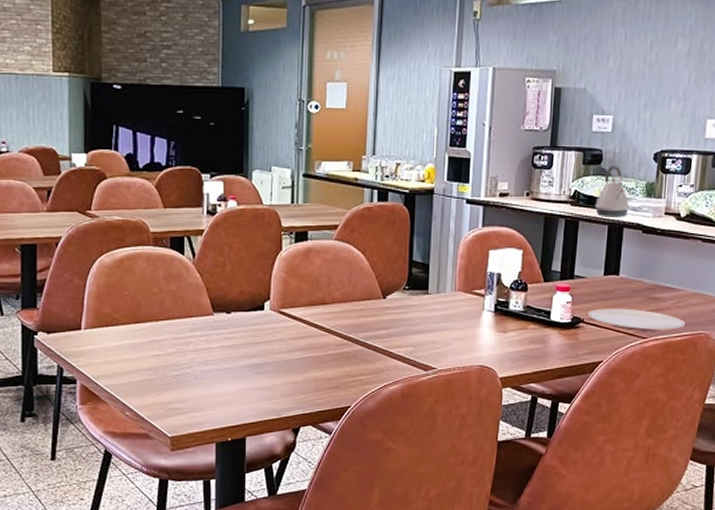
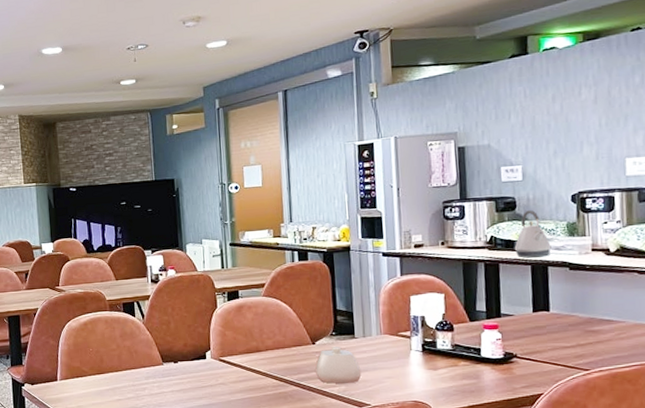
sugar bowl: none [382,303,431,344] -> present [314,347,362,384]
plate: present [587,308,686,331] -> none [520,342,632,364]

